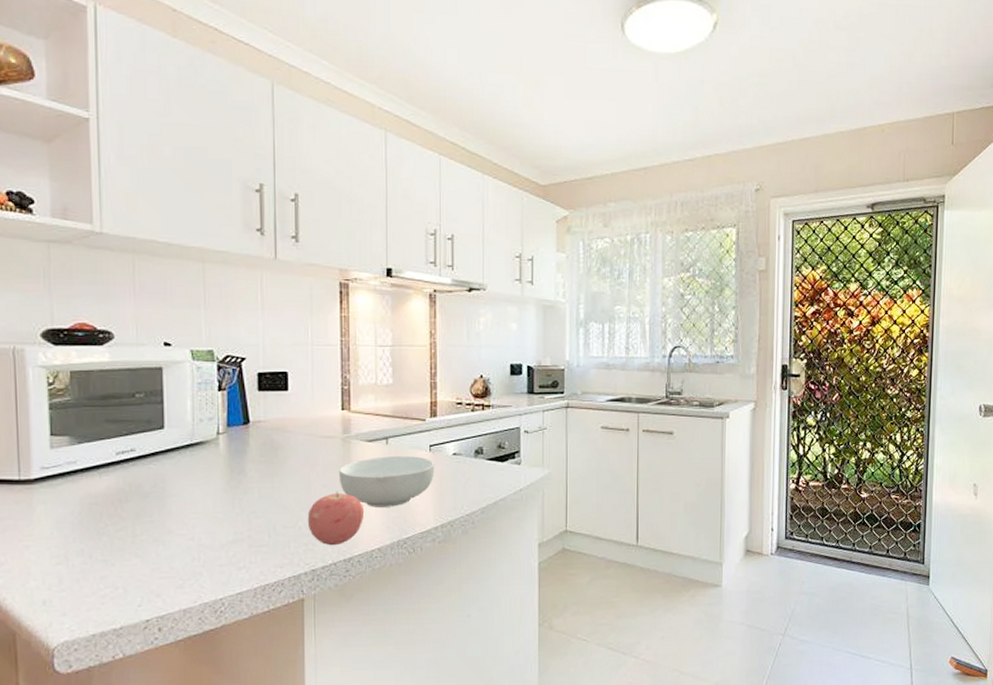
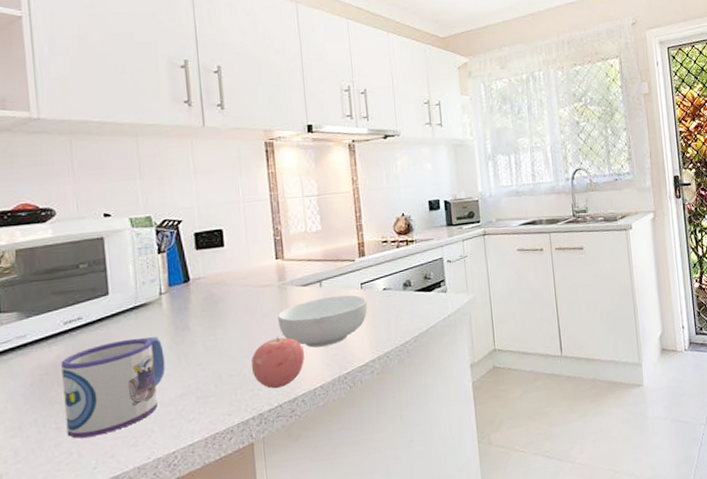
mug: none [111,477,218,574] -> present [61,337,166,439]

